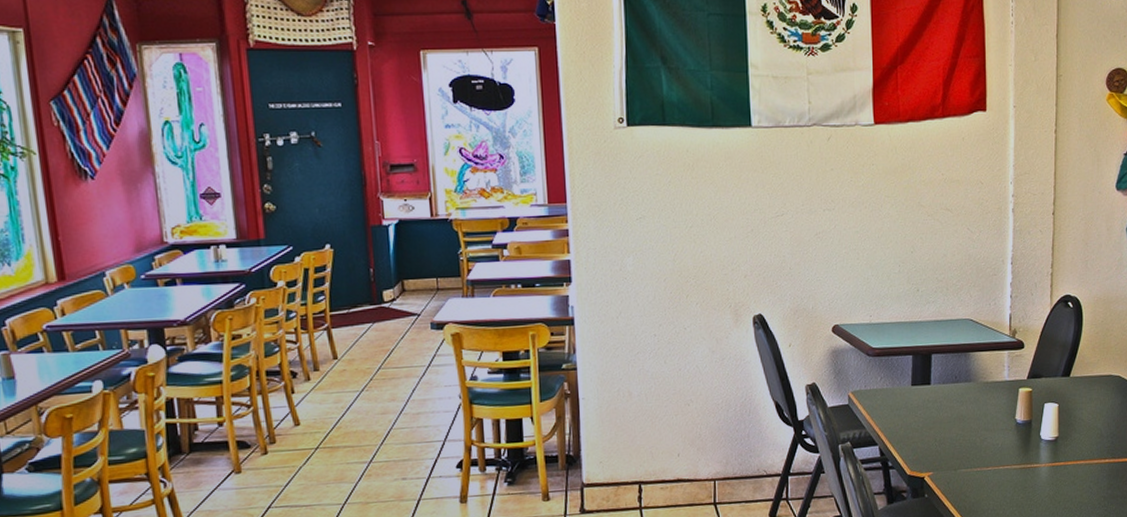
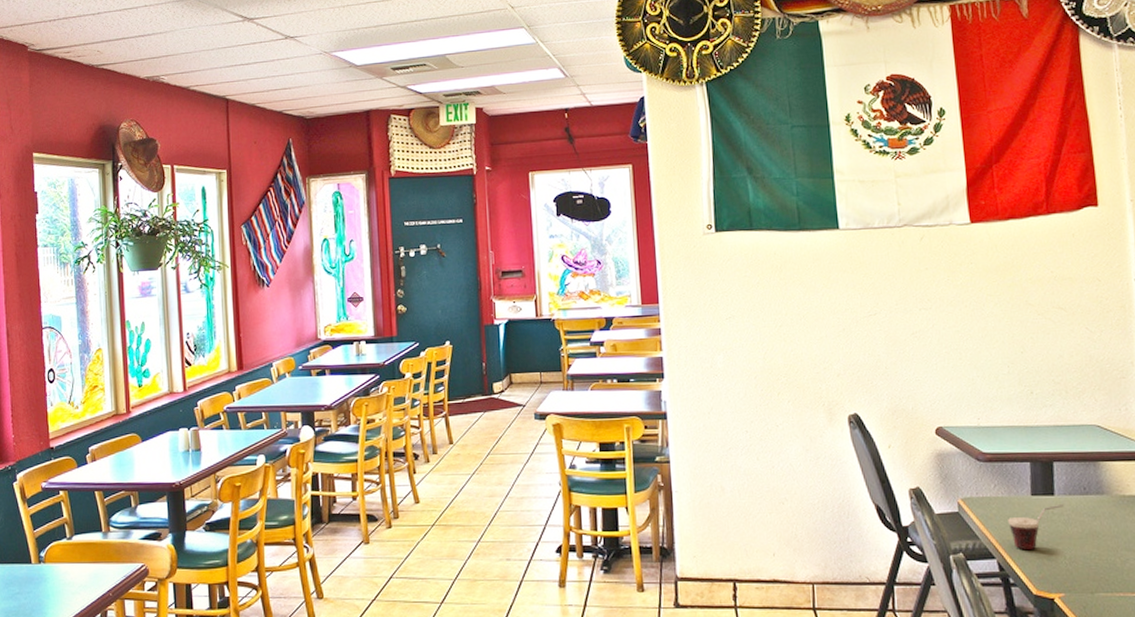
cup: none [890,393,938,436] -> present [1008,505,1064,551]

